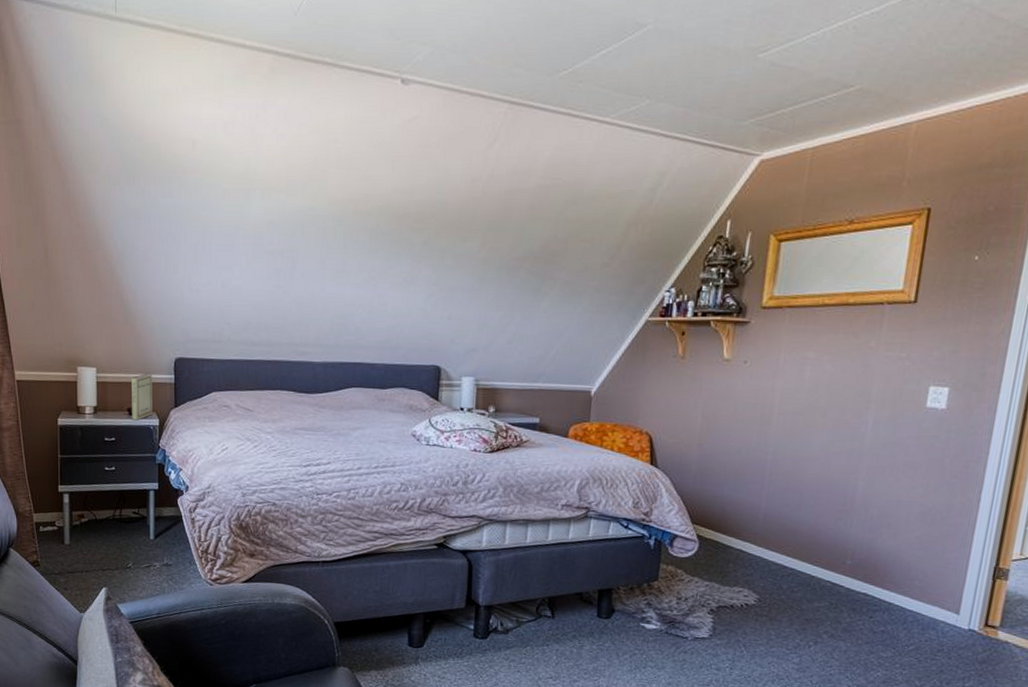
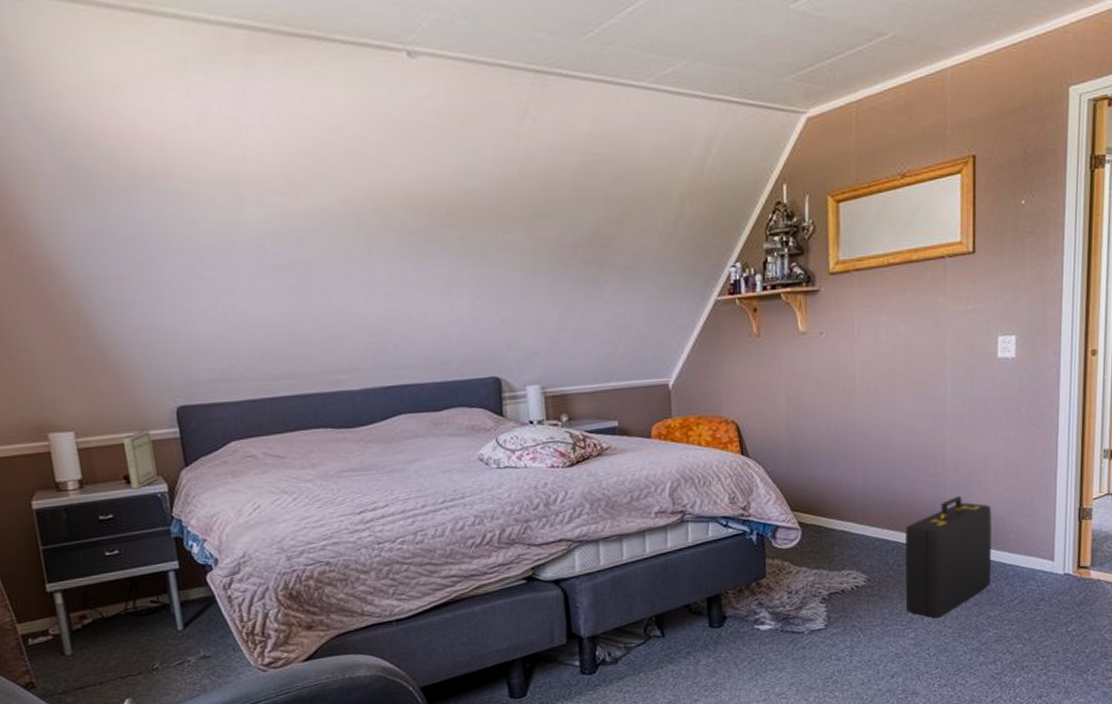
briefcase: none [794,535,898,649] -> present [905,496,992,618]

